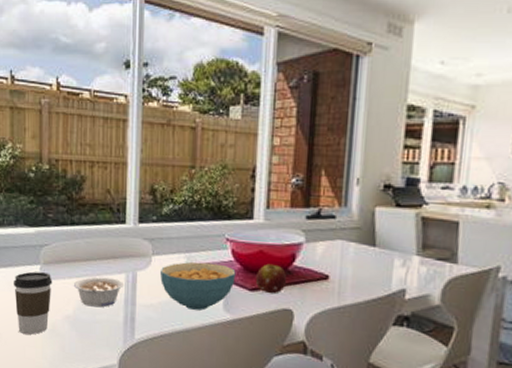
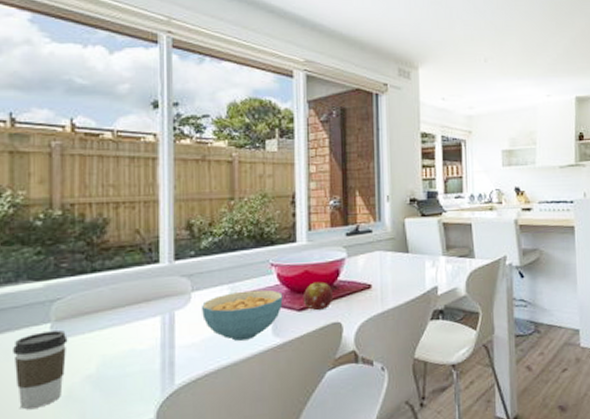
legume: present [73,276,123,308] -> none [95,323,159,360]

